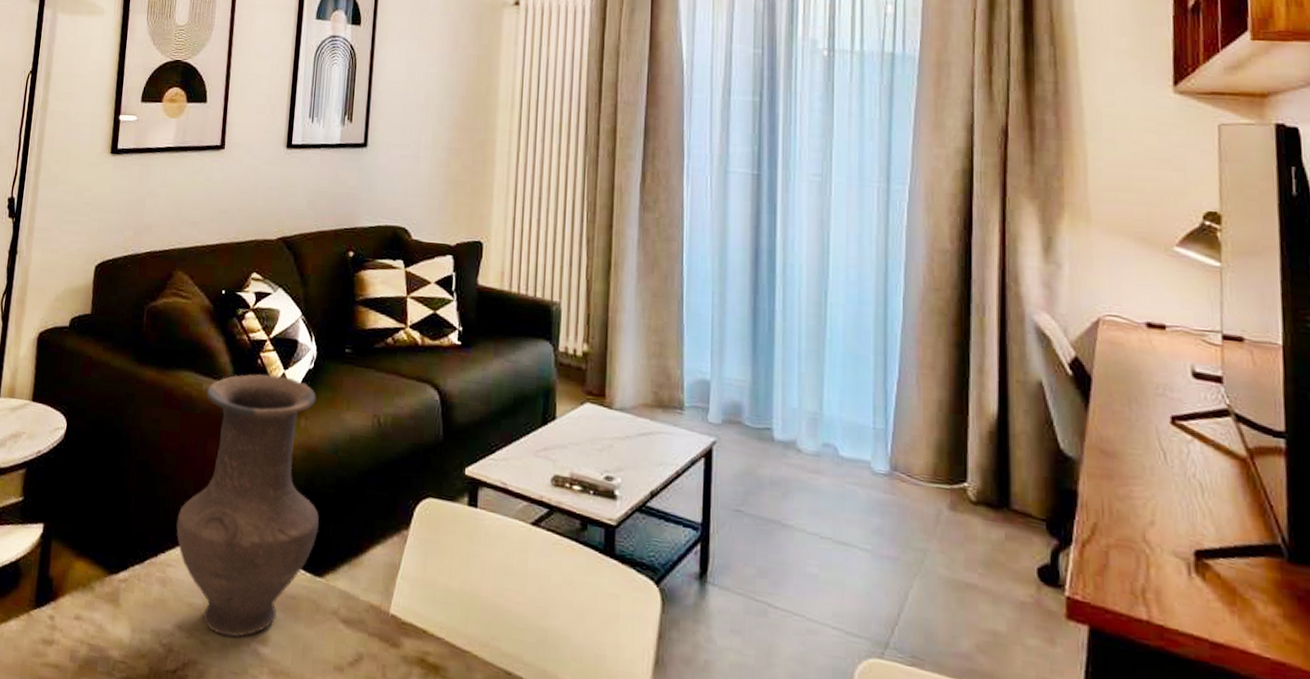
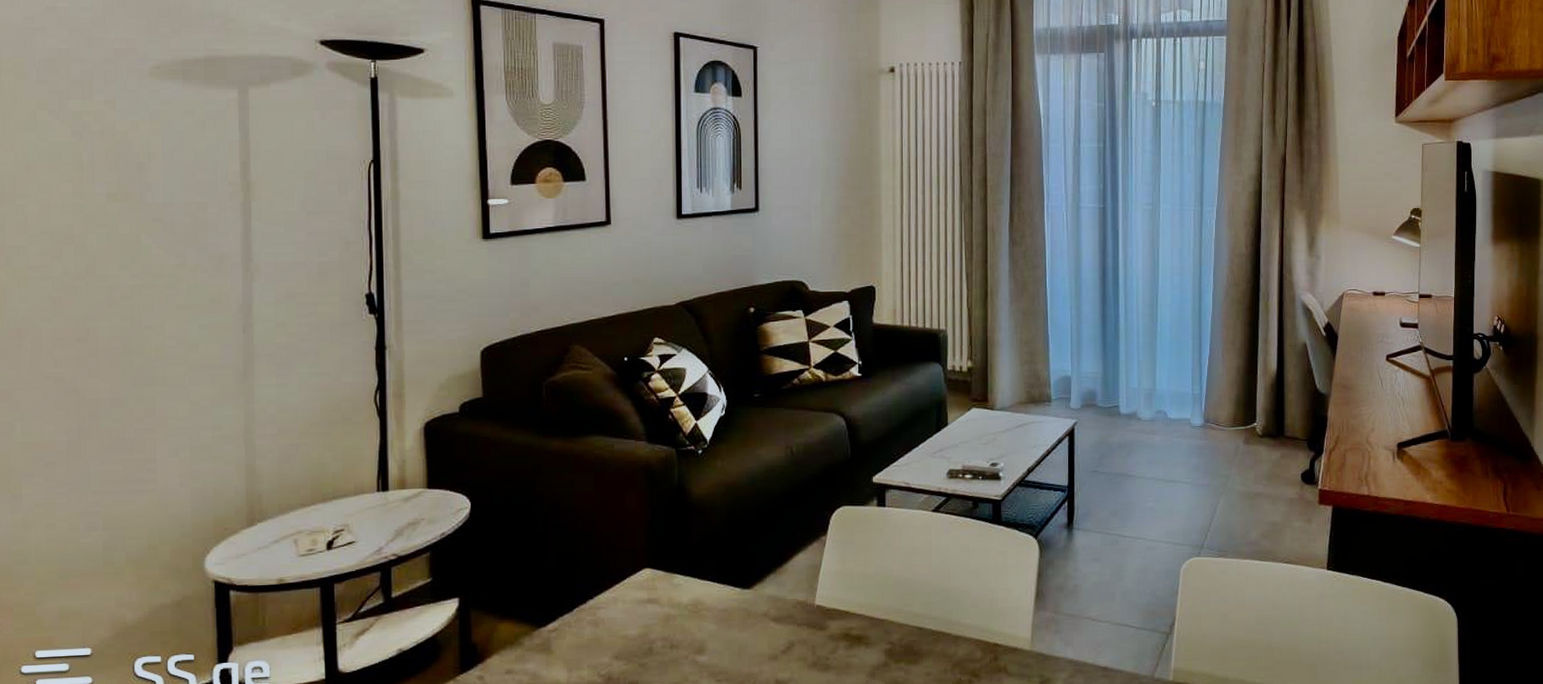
vase: present [176,373,319,637] -> none [602,426,743,655]

